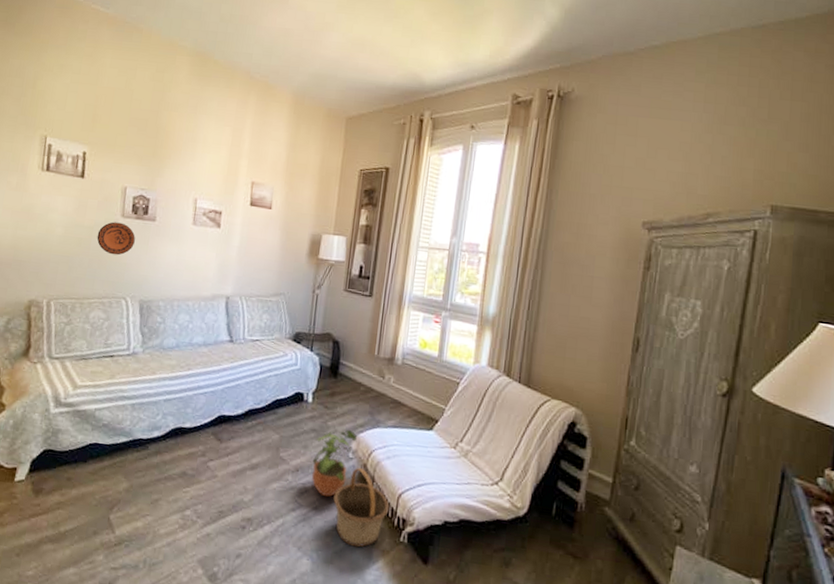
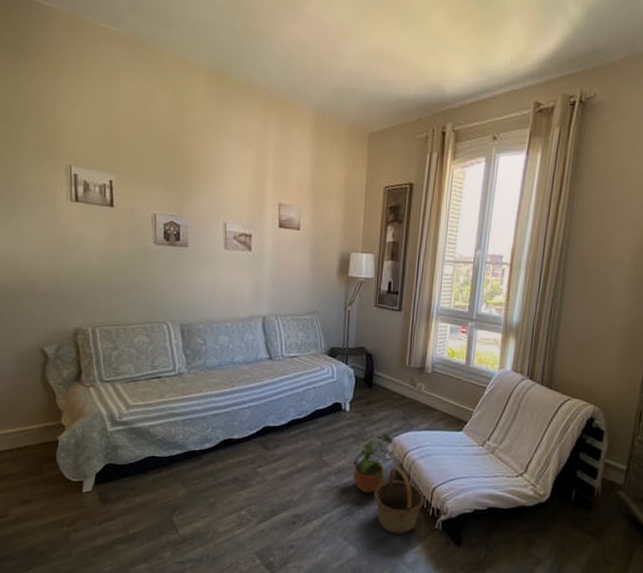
decorative plate: present [97,221,135,256] -> none [132,249,170,282]

